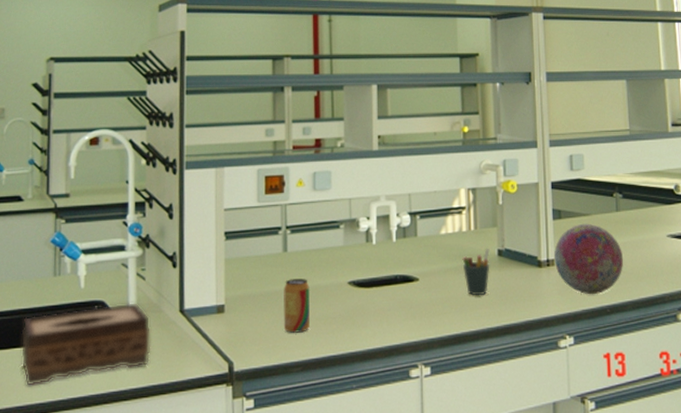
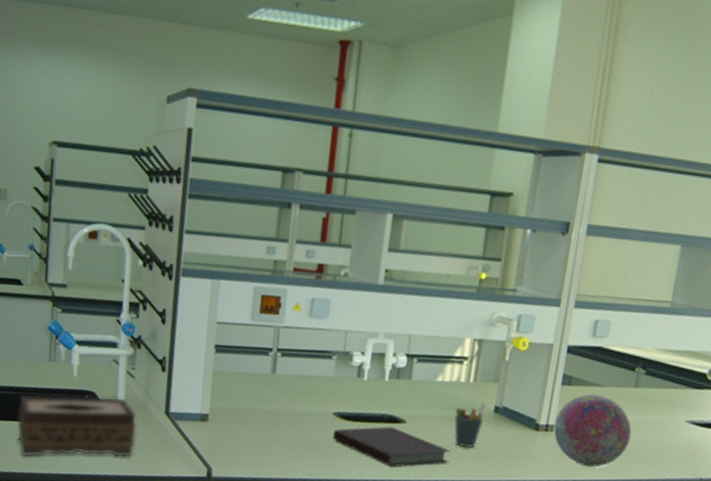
beverage can: present [283,279,311,333] -> none [264,400,295,453]
notebook: none [351,286,466,328] -> present [332,426,451,467]

